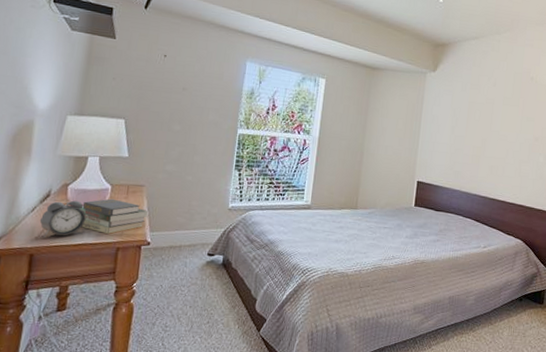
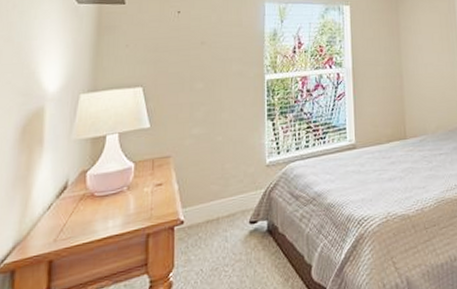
alarm clock: present [39,200,86,239] -> none [57,187,109,239]
books: present [79,198,149,234] -> none [101,177,178,220]

